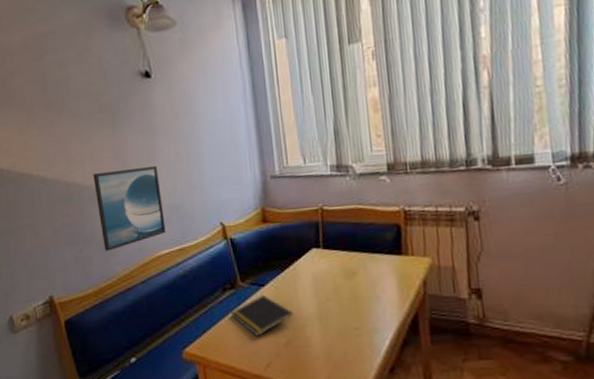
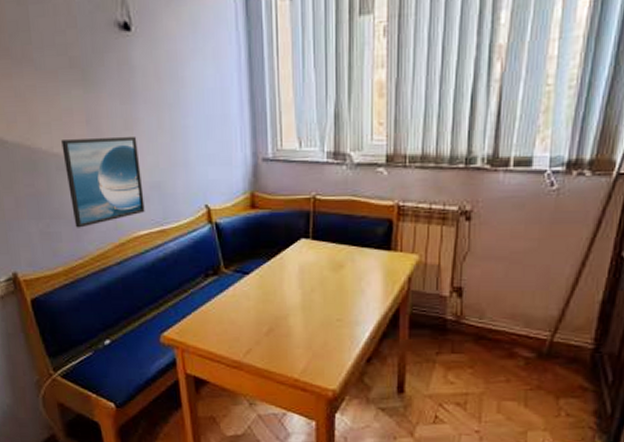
notepad: present [230,294,294,336] -> none [211,282,277,324]

